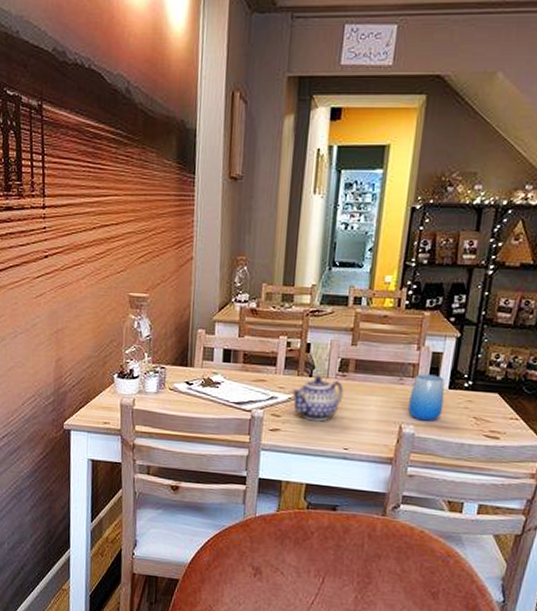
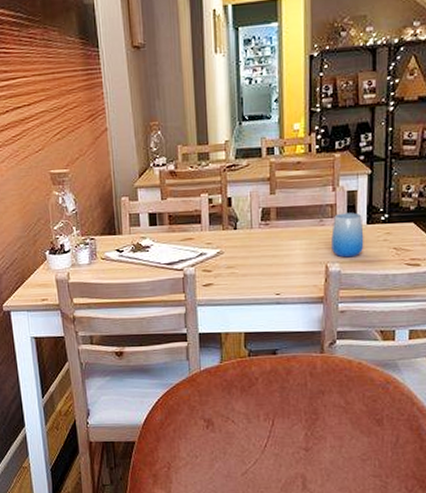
teapot: present [291,376,344,422] -> none [219,228,269,272]

